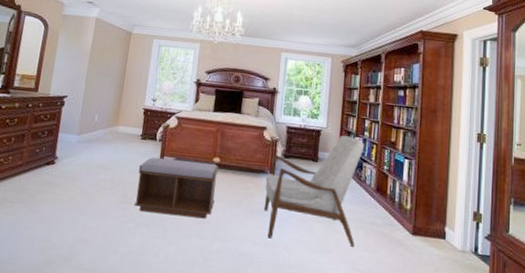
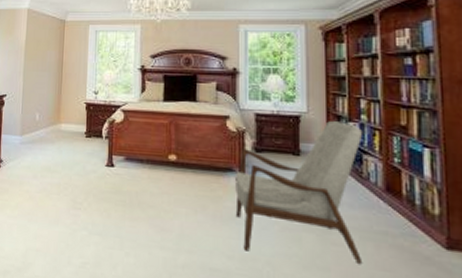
bench: present [134,157,219,219] -> none [85,157,176,227]

